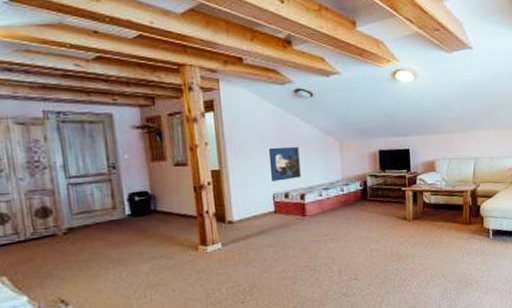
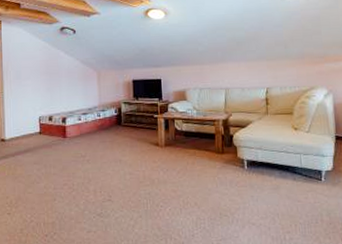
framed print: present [268,146,301,181] -> none [37,76,63,106]

